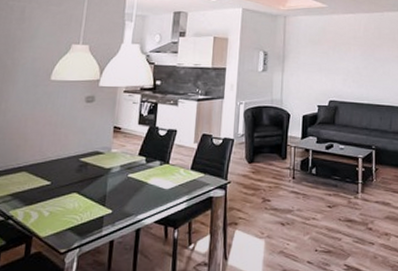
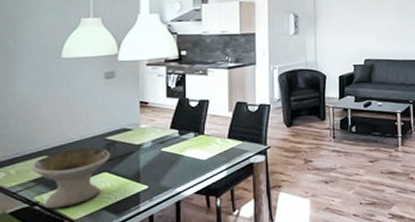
bowl: none [11,168,82,224] -> present [32,148,111,209]

